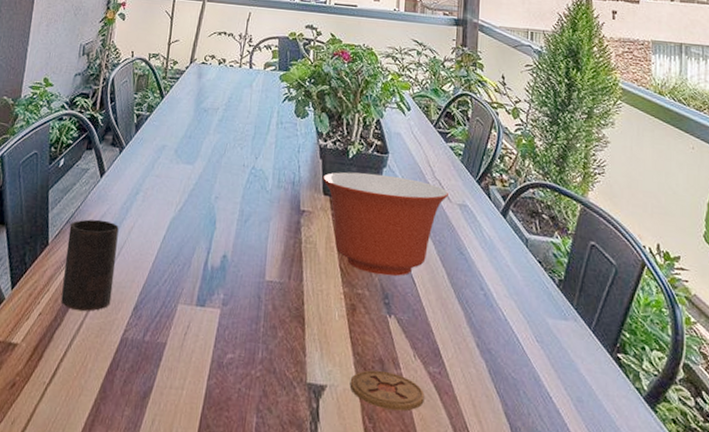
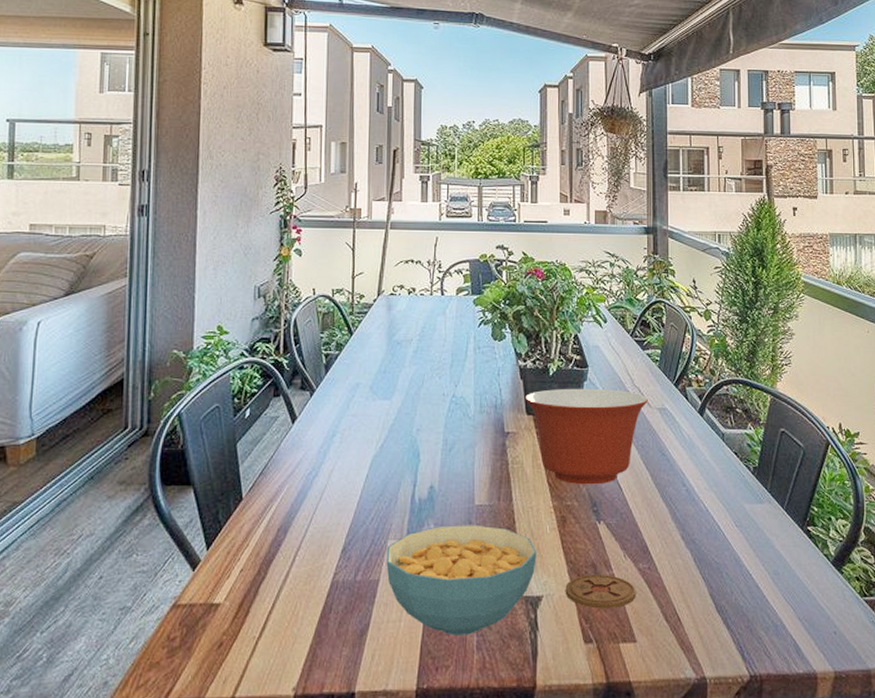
cup: present [61,219,119,312] -> none [263,467,318,562]
cereal bowl: none [174,297,324,415] -> present [386,525,537,635]

